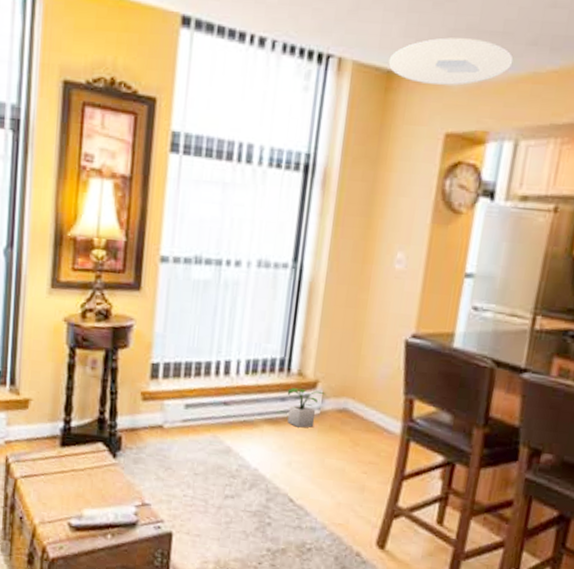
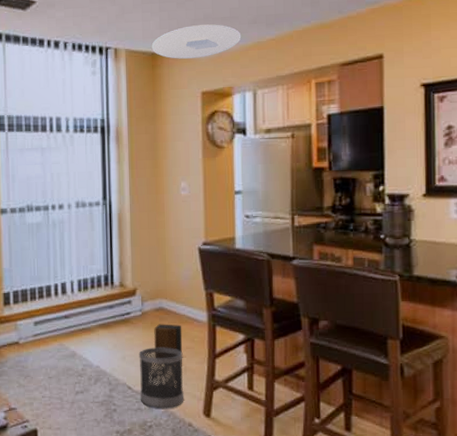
potted plant: present [286,388,326,428] -> none [112,296,144,328]
wastebasket: none [301,456,364,532] -> present [138,347,184,409]
speaker: none [328,428,368,472] -> present [154,324,183,359]

